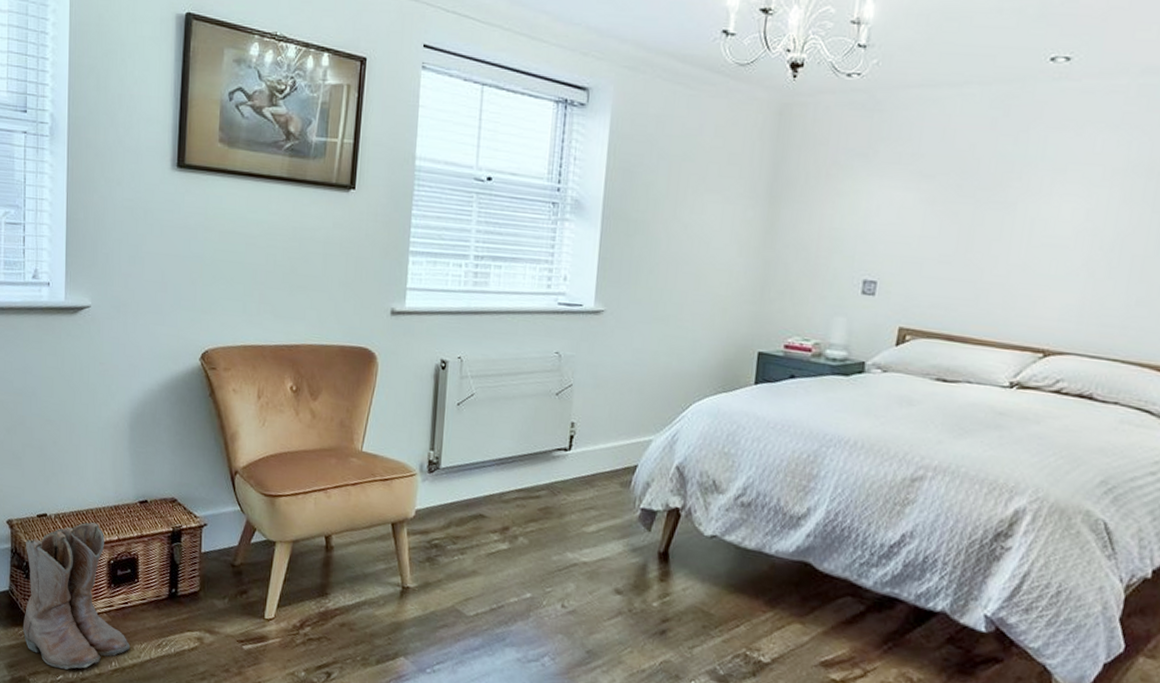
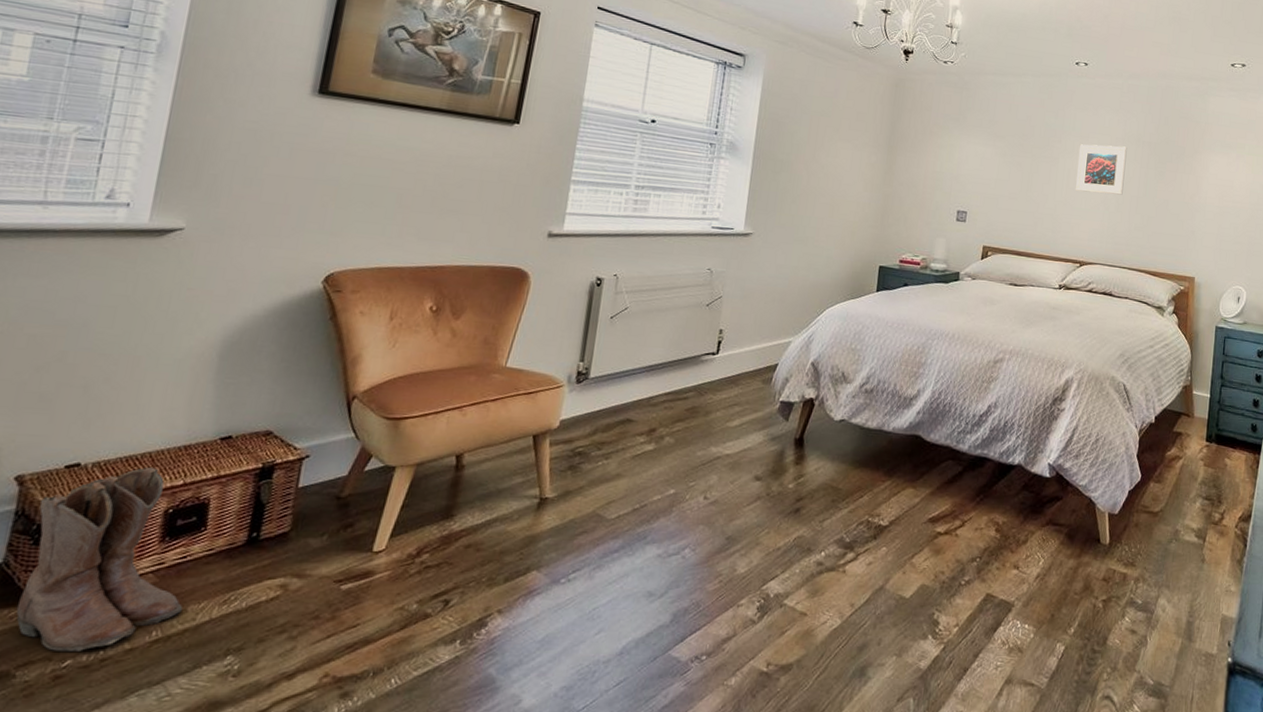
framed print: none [1042,180,1131,255] -> present [1076,144,1127,195]

